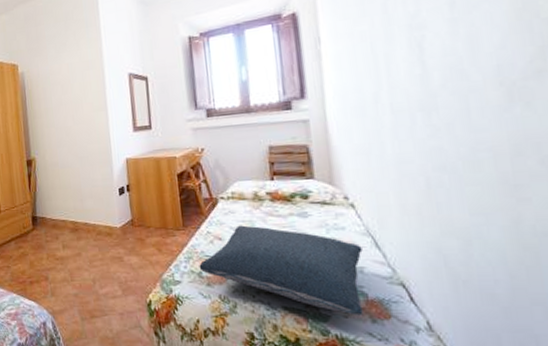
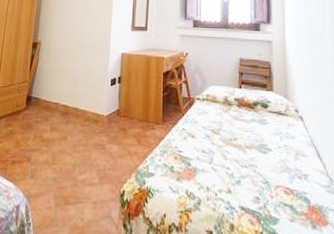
pillow: present [199,225,364,317] -> none [172,125,308,222]

